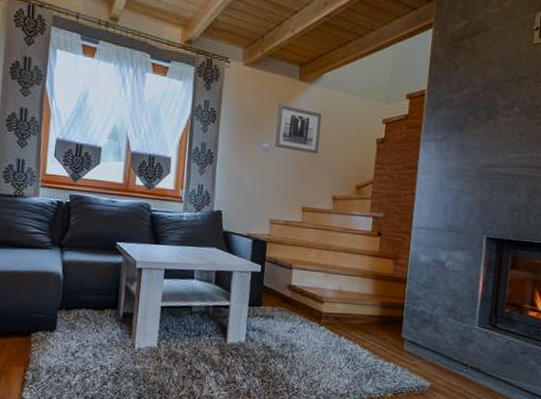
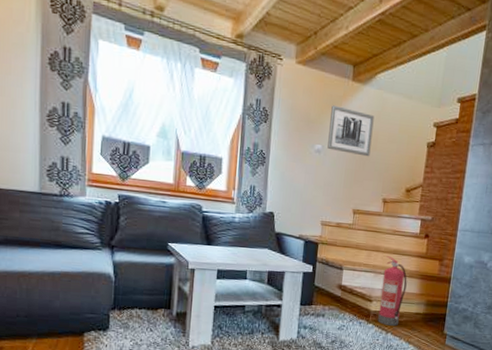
fire extinguisher: none [330,255,360,329] -> present [378,256,407,326]

